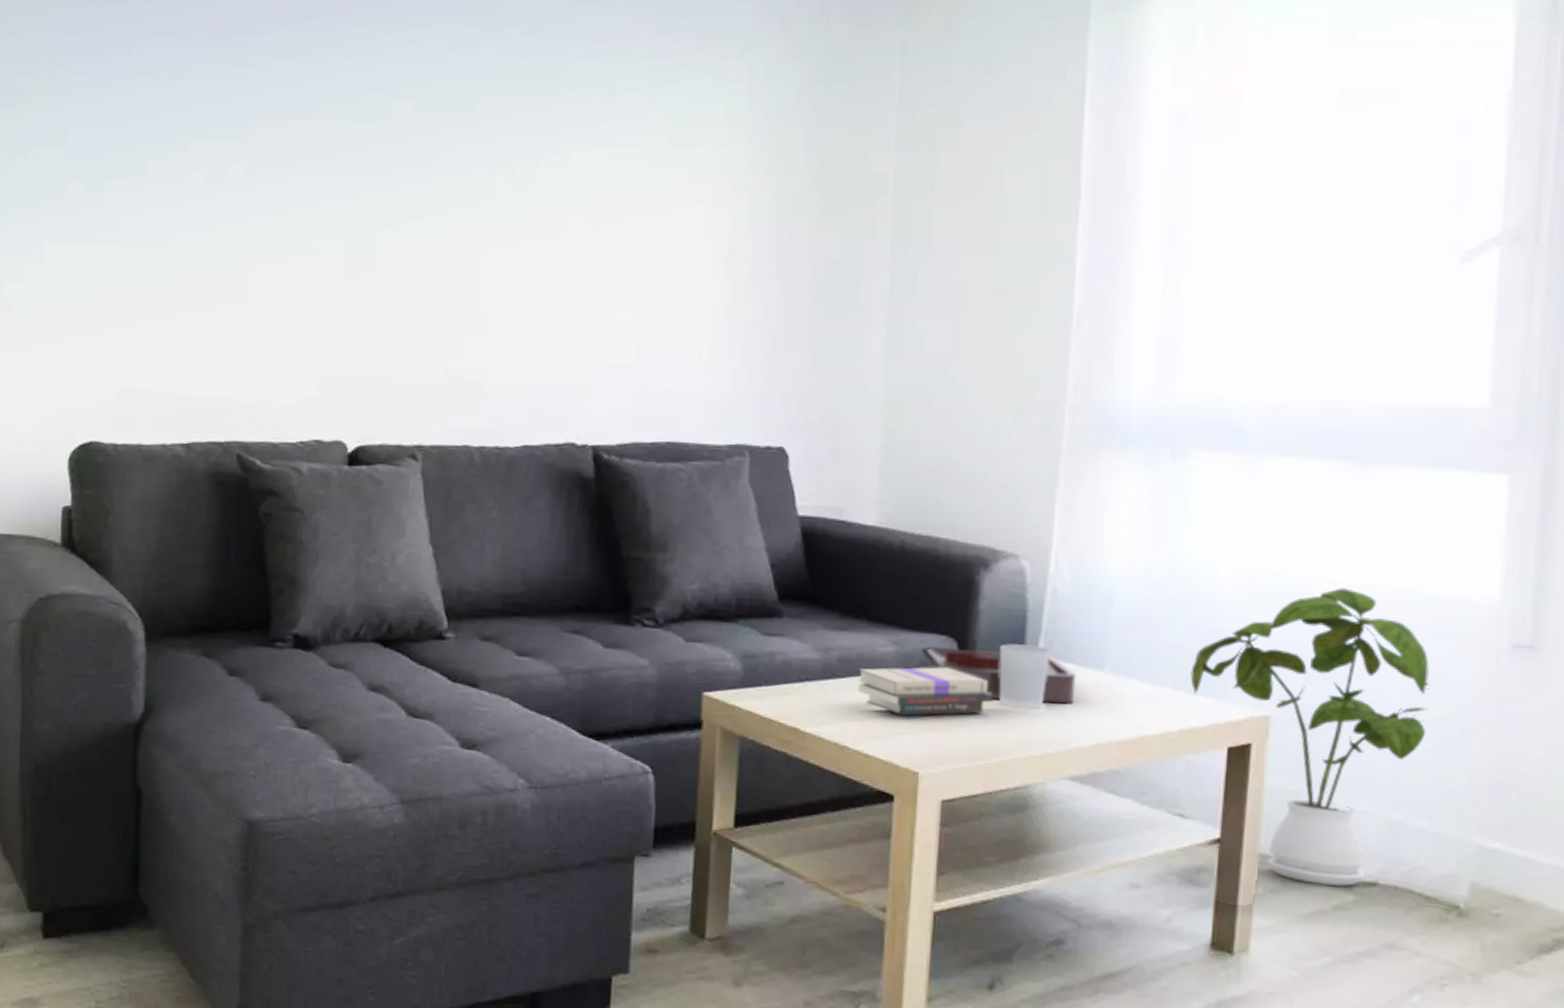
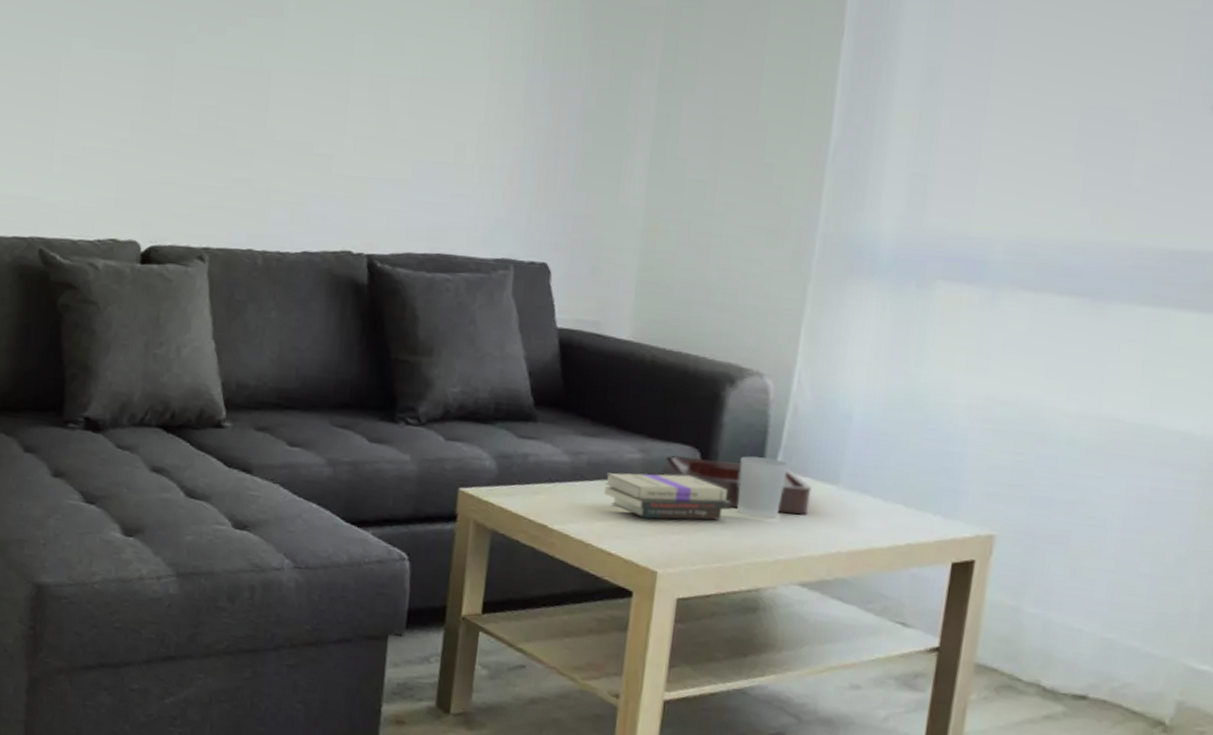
house plant: present [1190,588,1430,886] -> none [920,418,1152,698]

